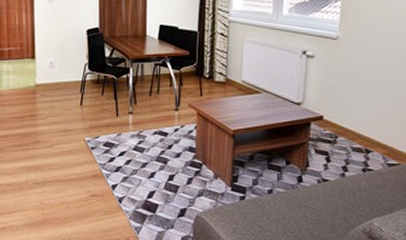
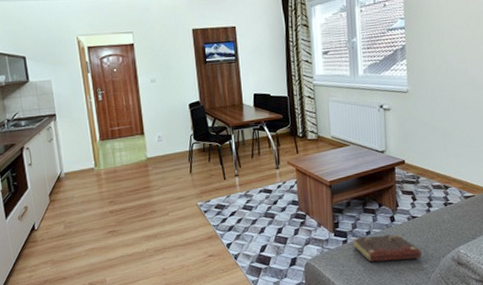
book: none [251,195,328,226] -> present [353,234,421,262]

